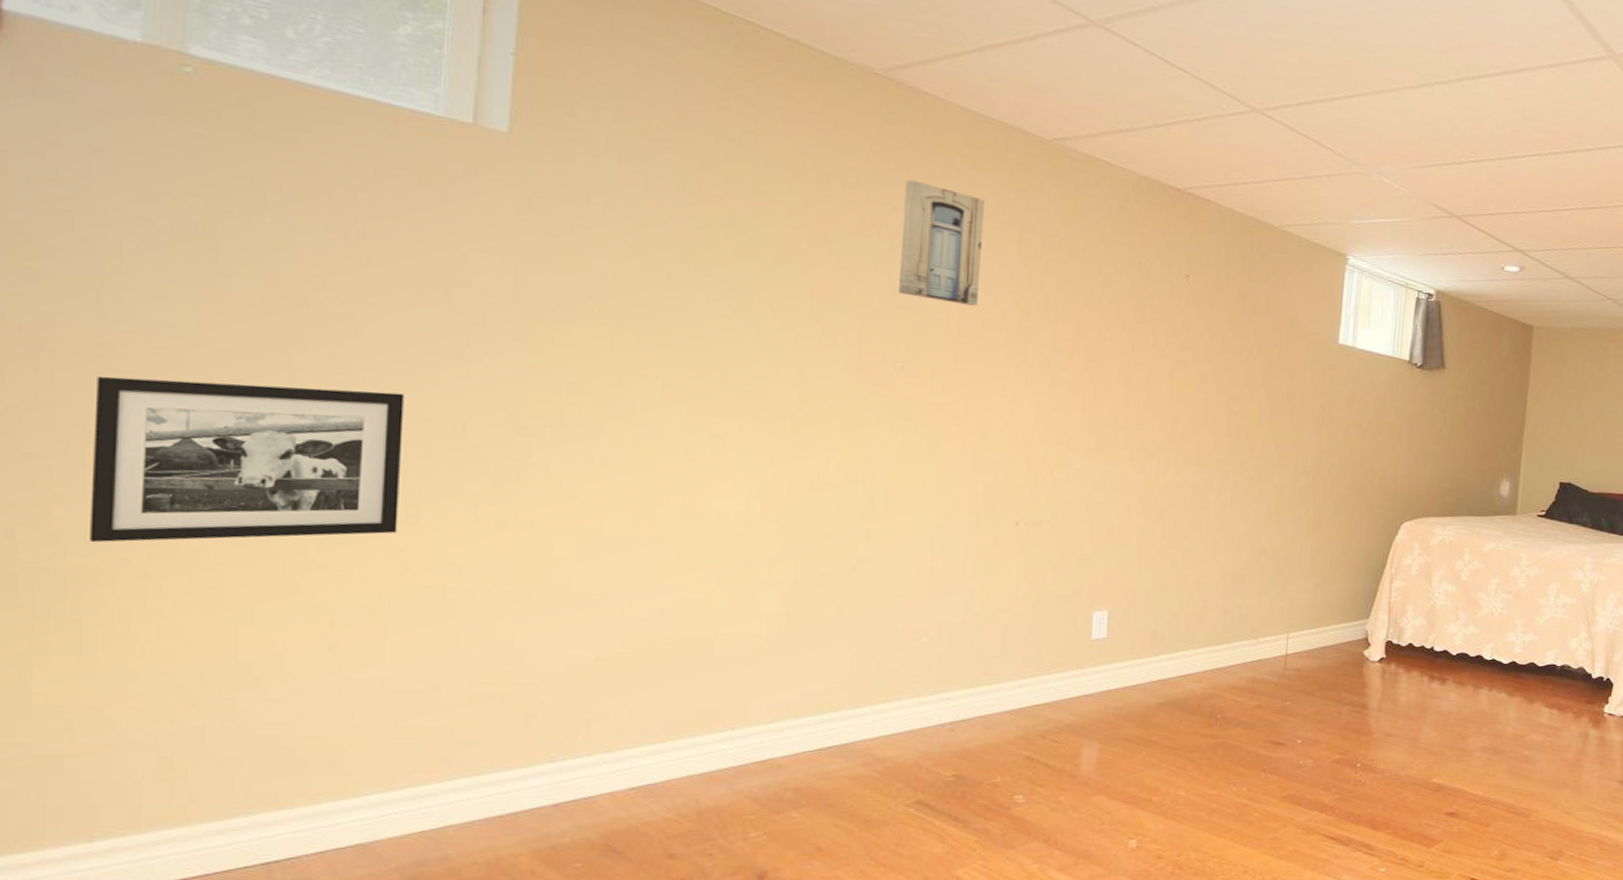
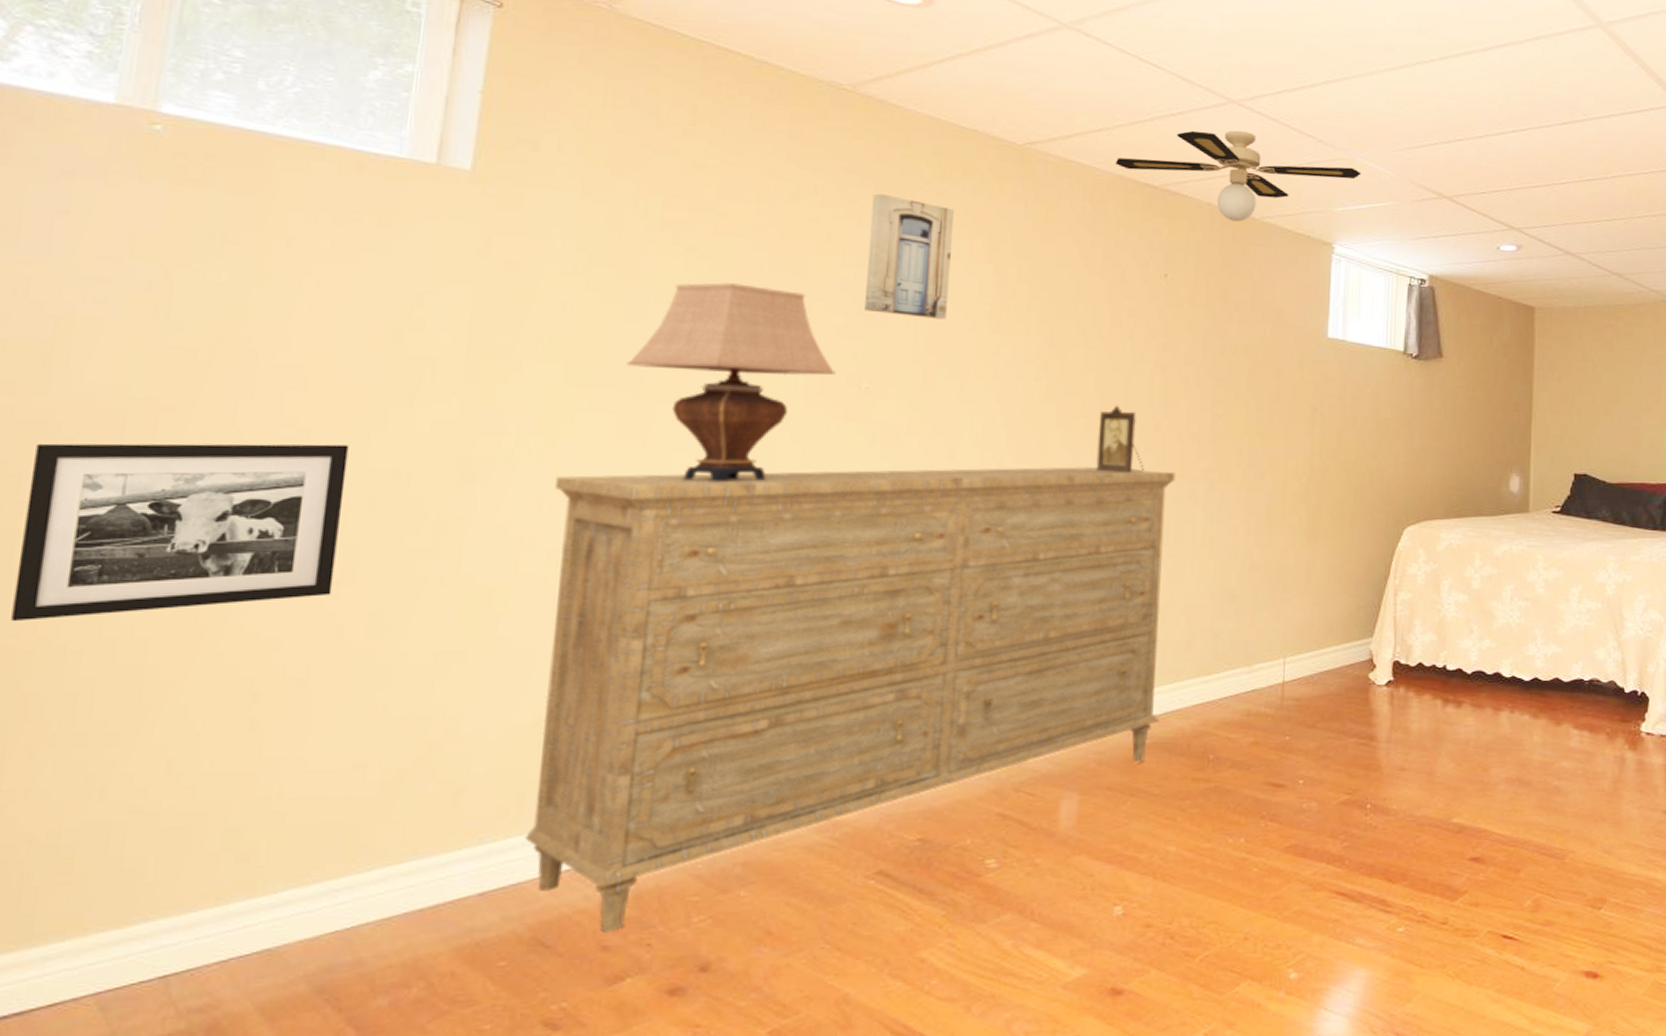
dresser: none [593,434,1194,844] -> present [525,466,1177,934]
table lamp: none [669,257,872,449] -> present [626,282,836,483]
photo frame: none [1118,396,1164,459] -> present [1096,405,1145,473]
ceiling fan: none [1141,136,1377,229] -> present [1116,130,1362,222]

